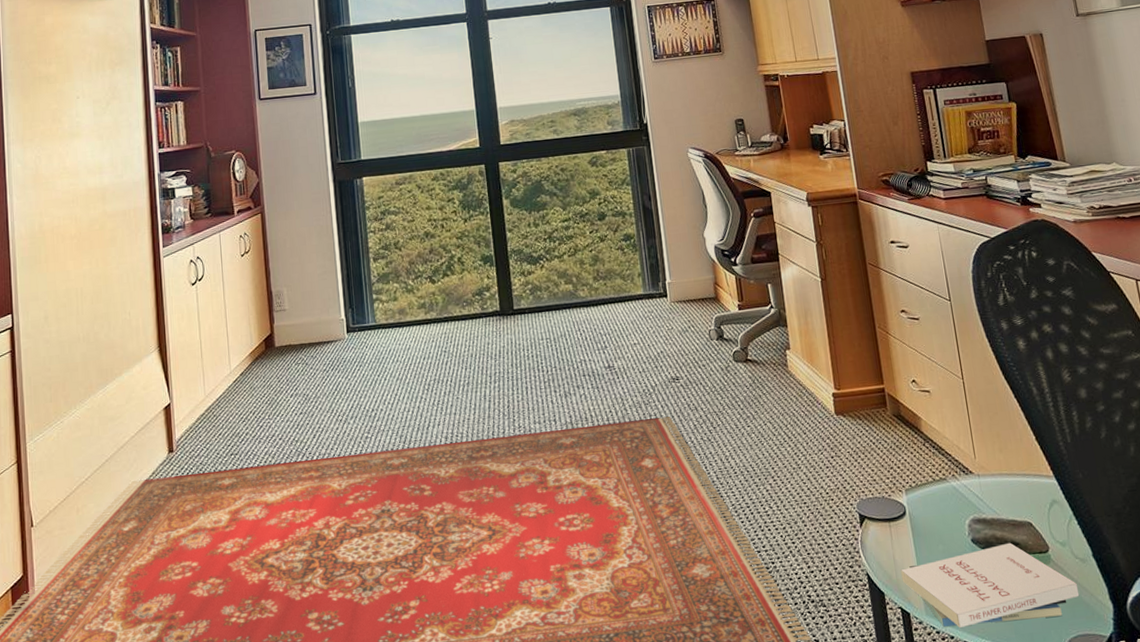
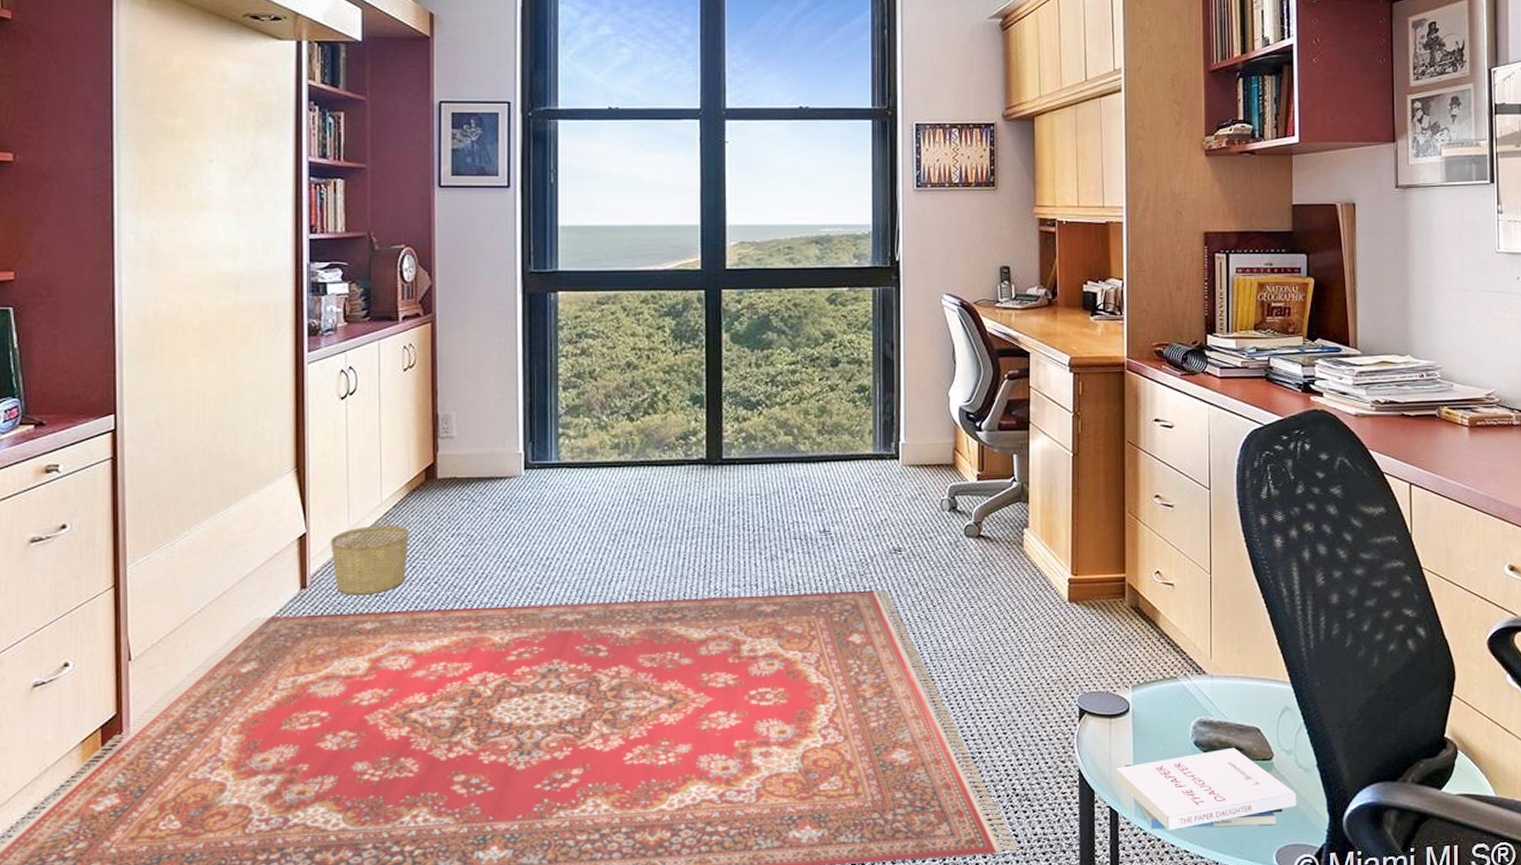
basket: none [190,384,256,456] -> present [330,517,410,595]

